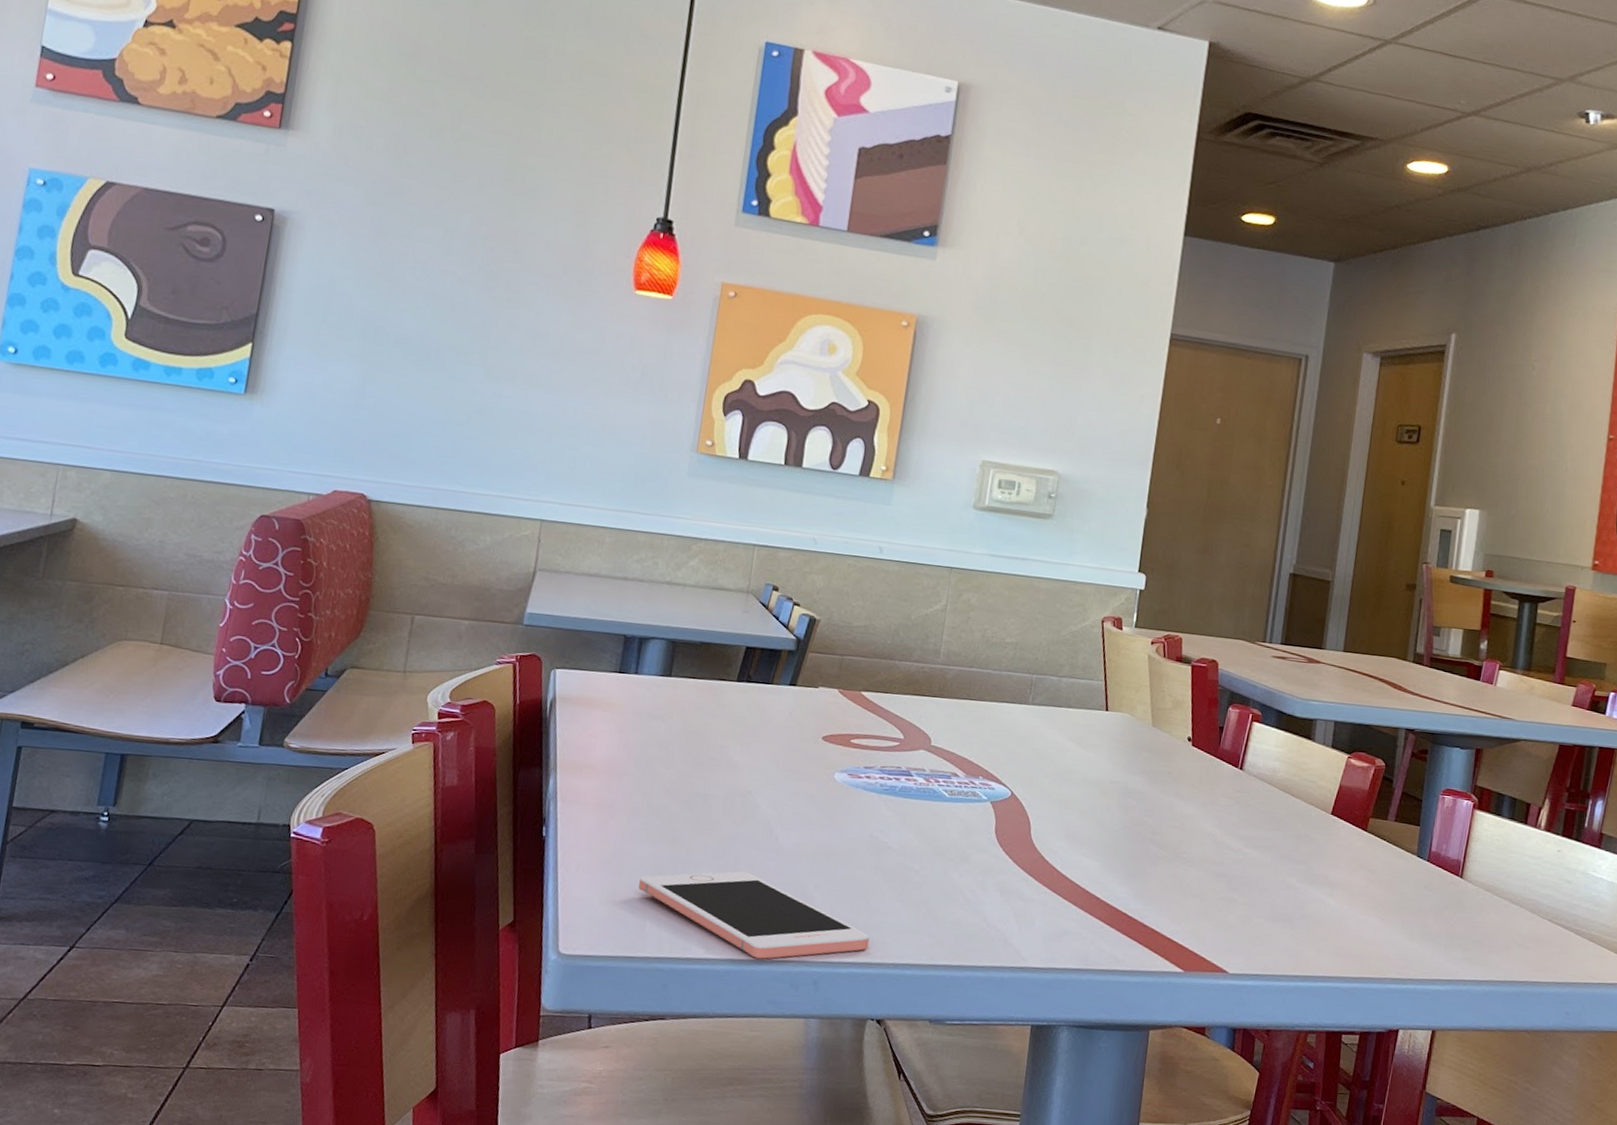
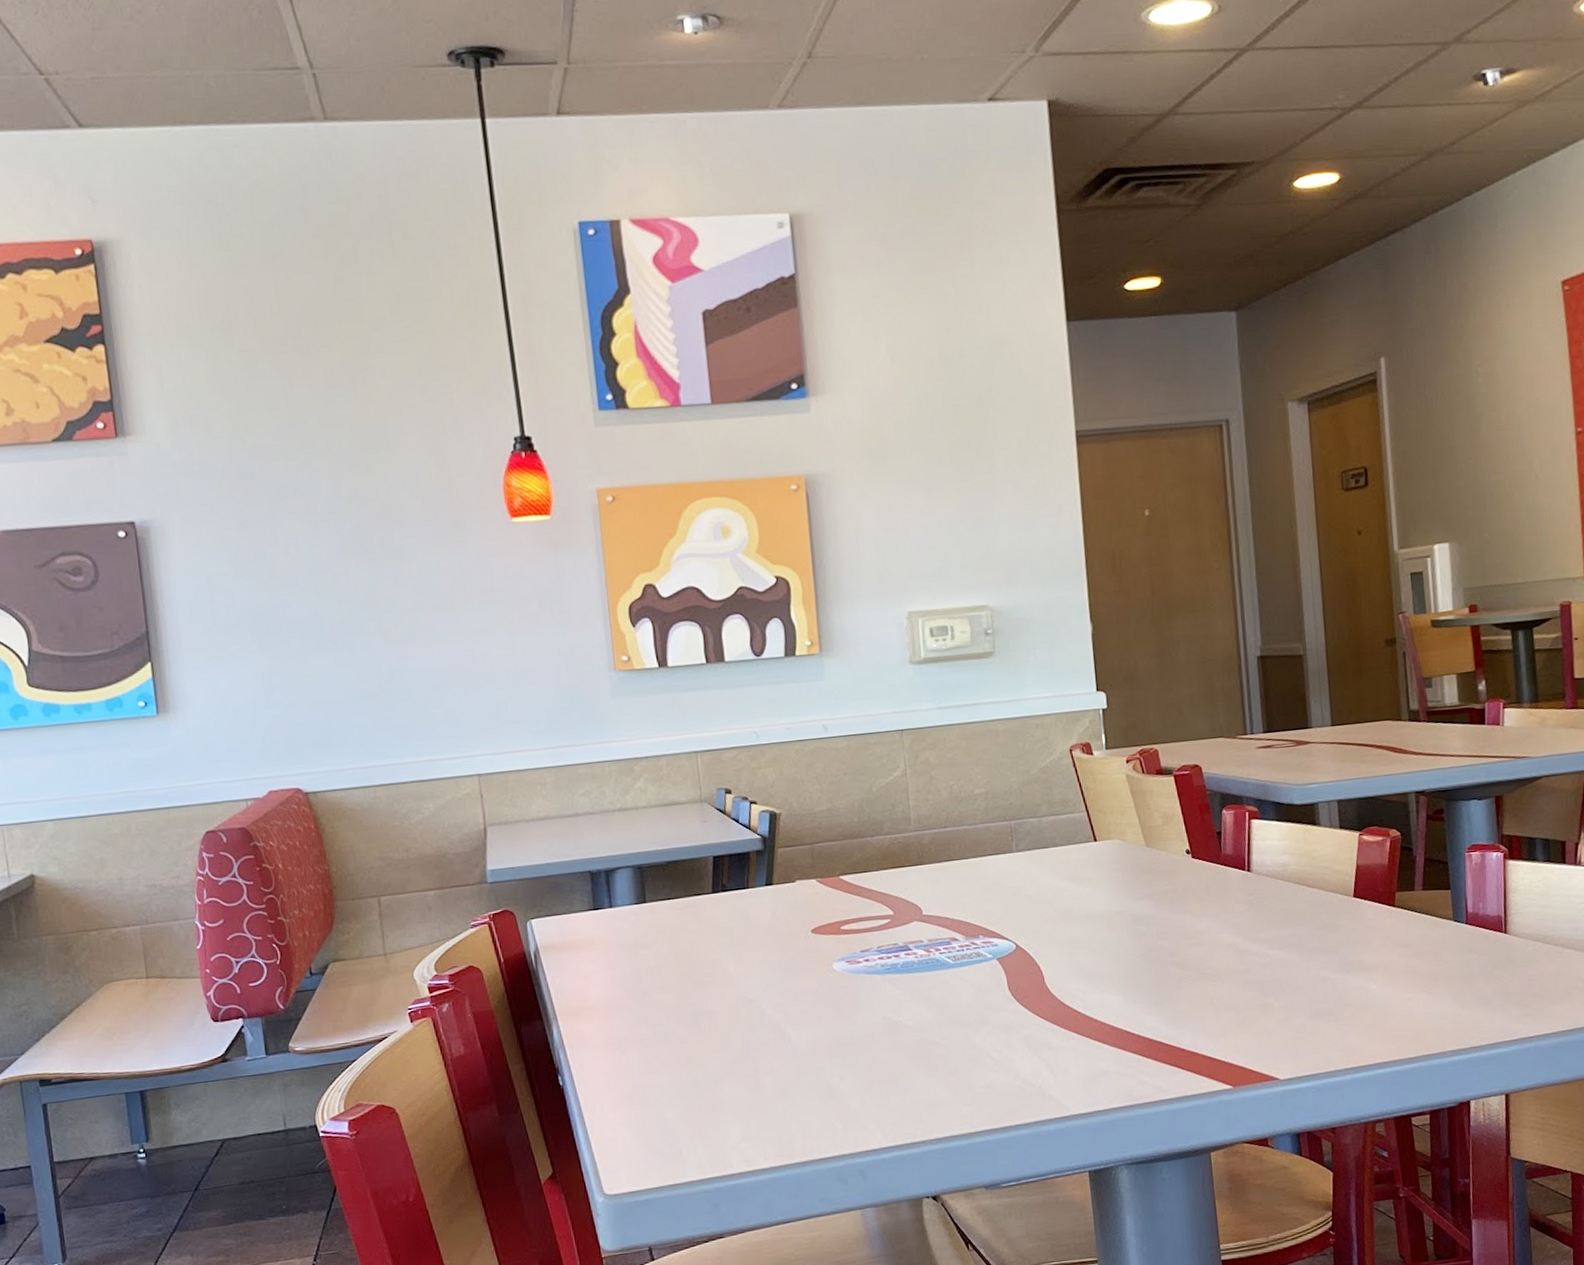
cell phone: present [639,871,870,959] -> none [665,1079,907,1161]

